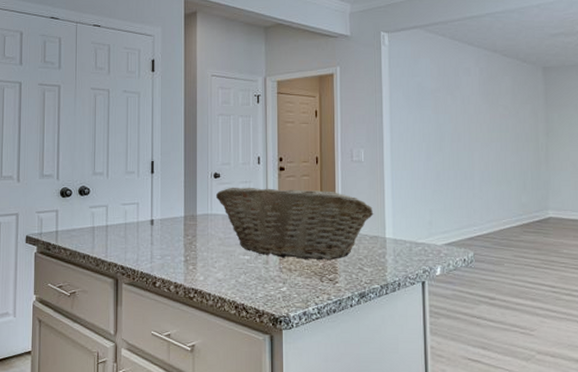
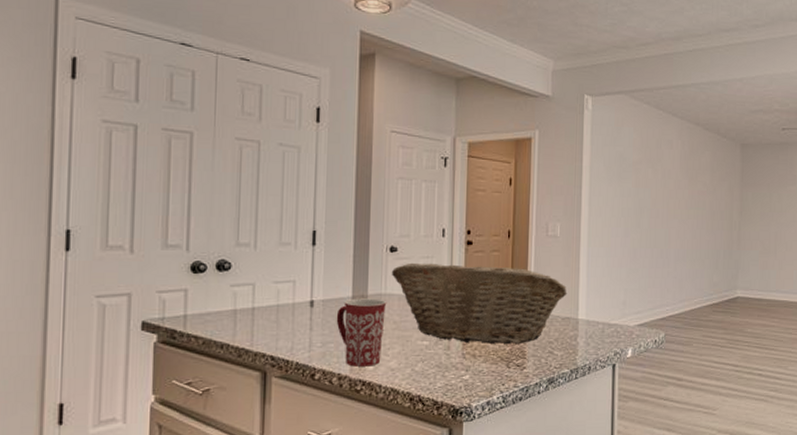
mug: none [172,218,213,277] -> present [336,298,387,367]

